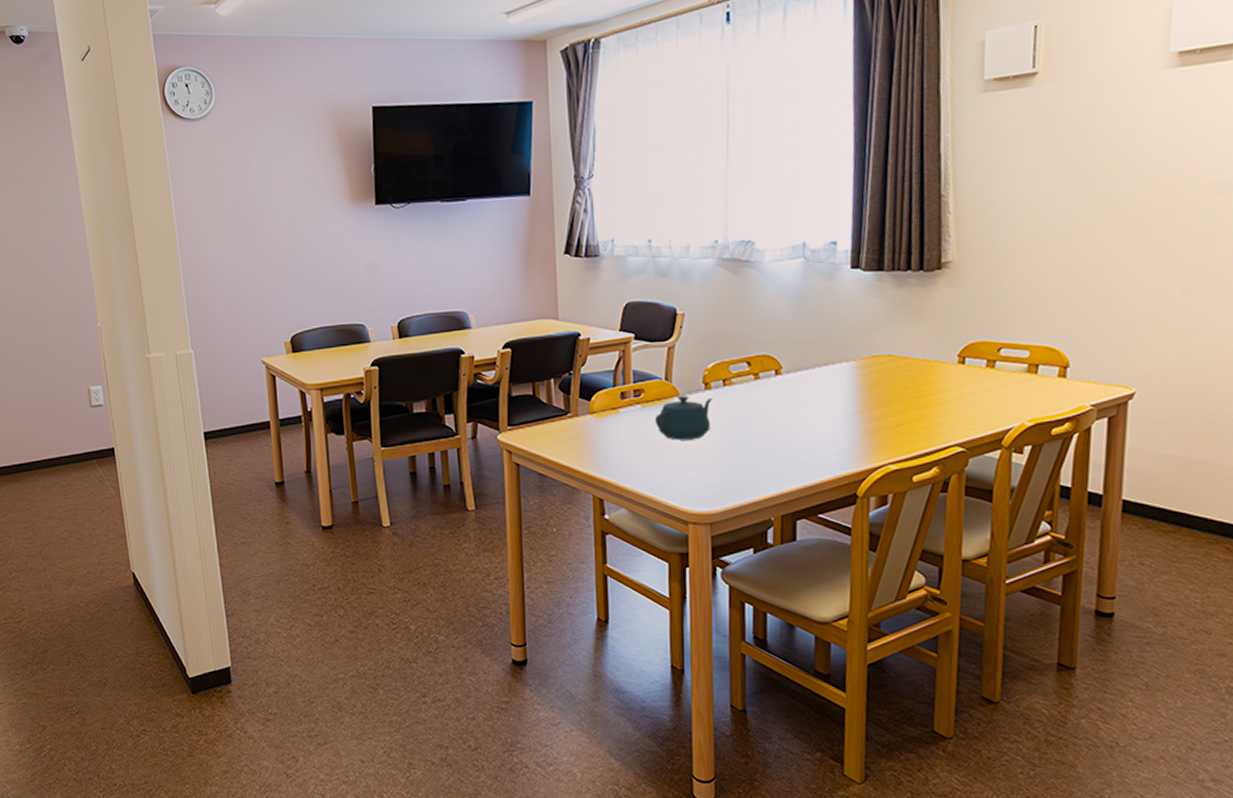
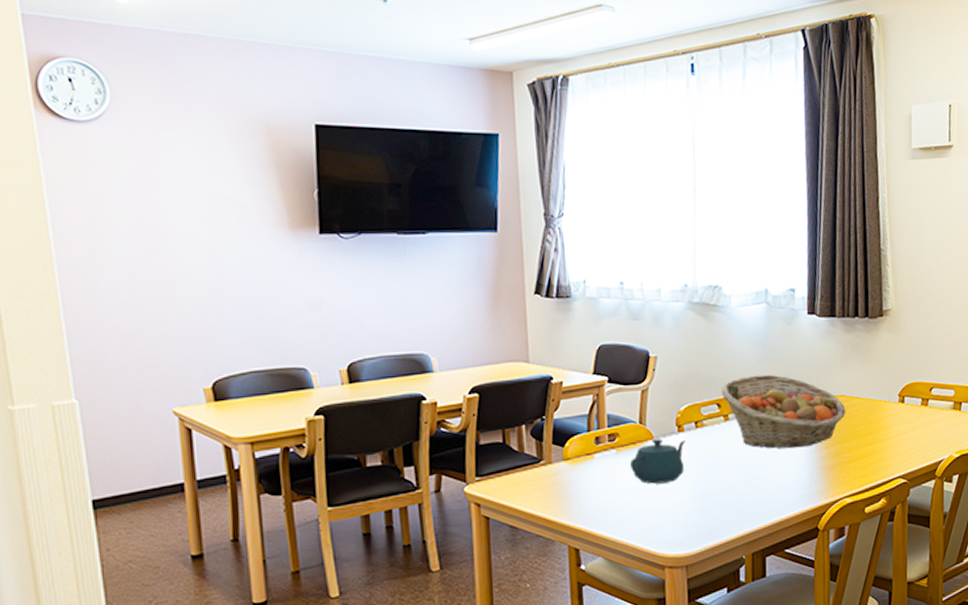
fruit basket: none [752,332,893,410] -> present [721,374,846,449]

